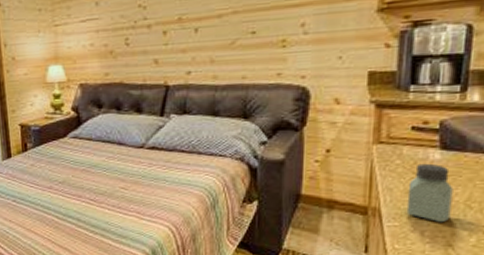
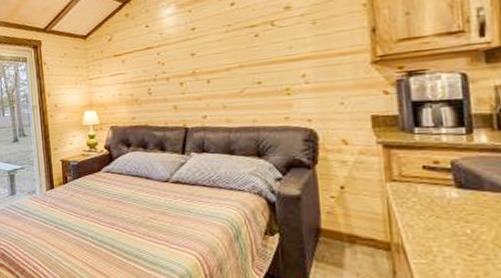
saltshaker: present [406,163,454,223] -> none [429,201,480,262]

